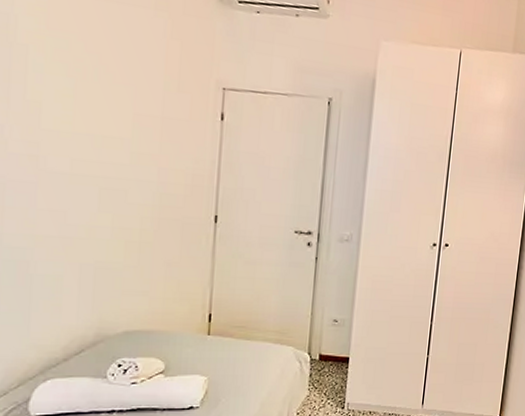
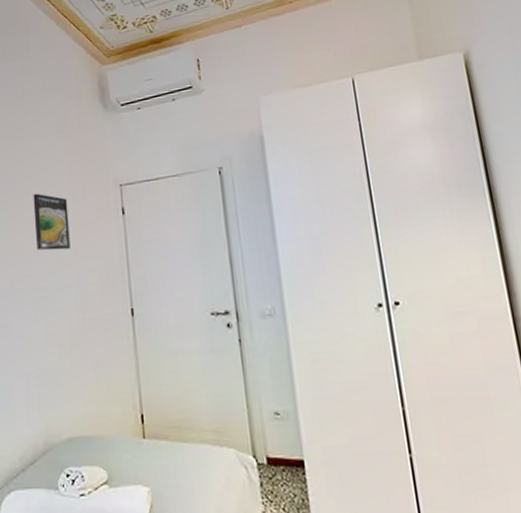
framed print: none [111,71,158,143] -> present [33,193,70,251]

